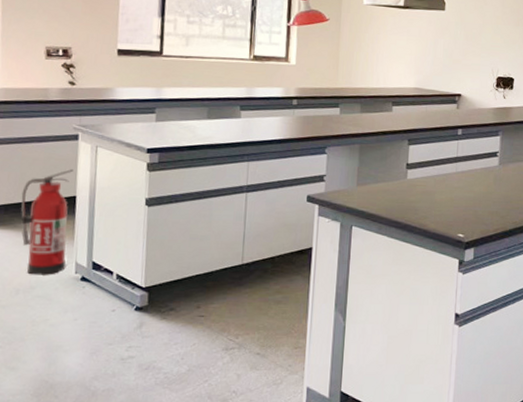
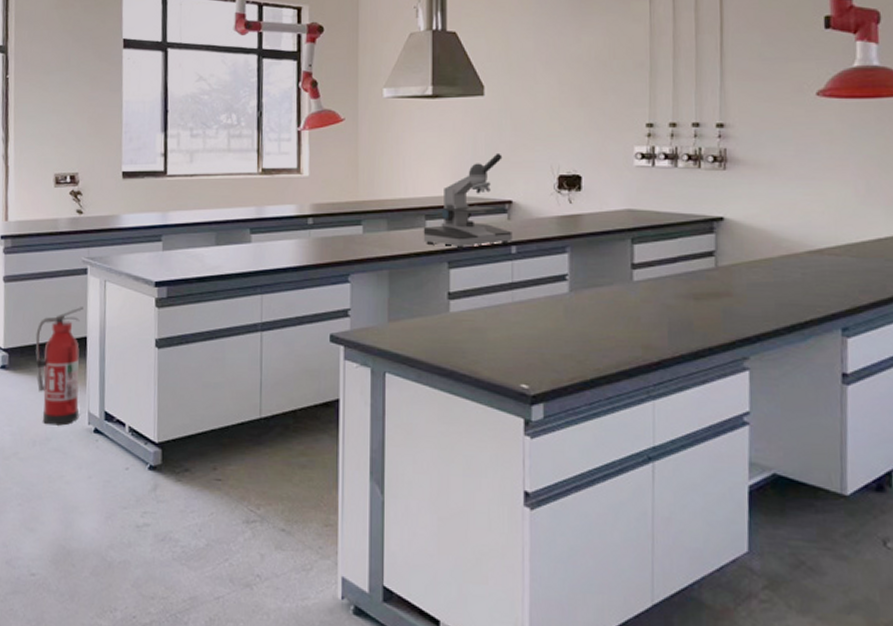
microscope: none [389,56,460,130] -> present [423,152,513,249]

